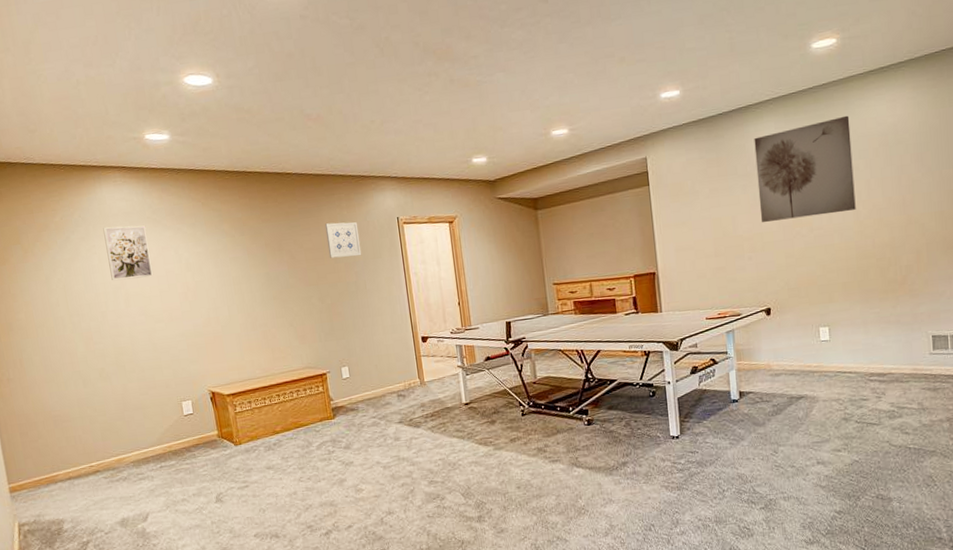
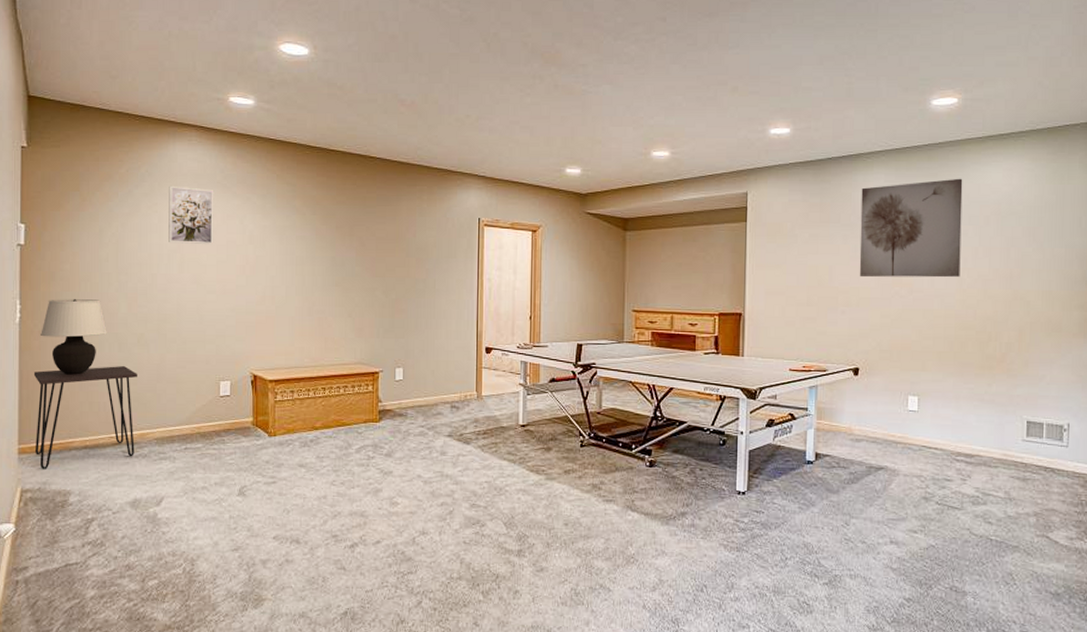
table lamp: none [9,342,71,416] -> present [41,299,107,375]
desk: none [9,400,115,503] -> present [33,366,137,469]
wall art: present [324,222,362,258] -> none [401,214,437,253]

